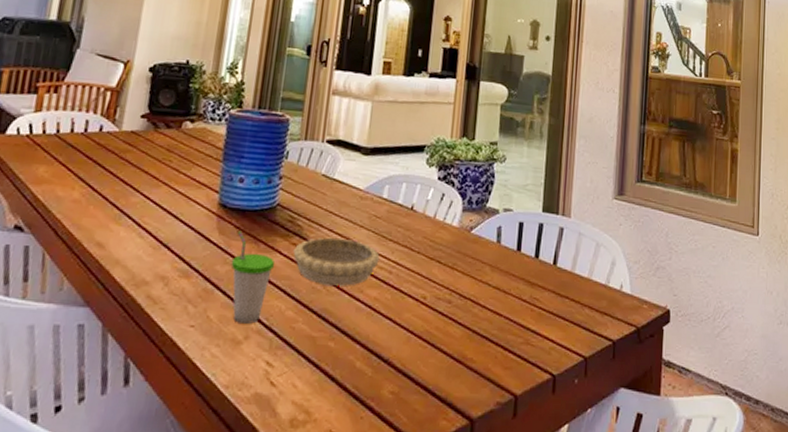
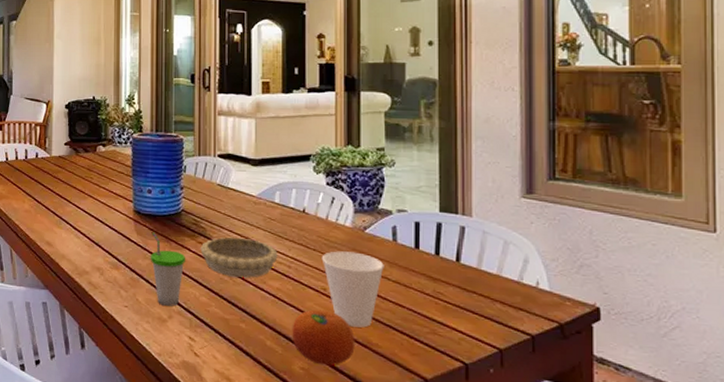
fruit: none [384,321,450,387] -> present [292,309,355,366]
cup: none [425,254,487,341] -> present [321,251,384,328]

